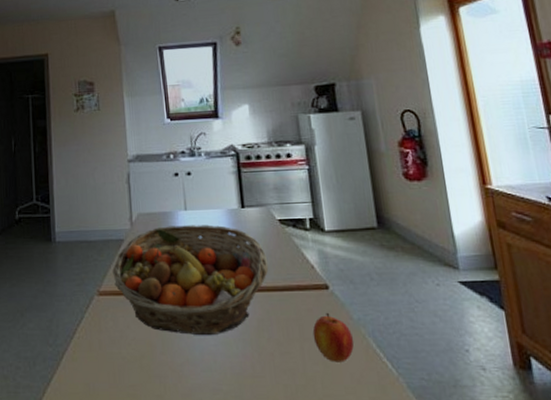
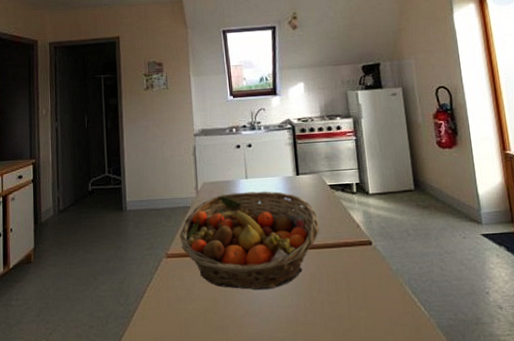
apple: present [312,312,355,363] -> none [357,265,393,308]

